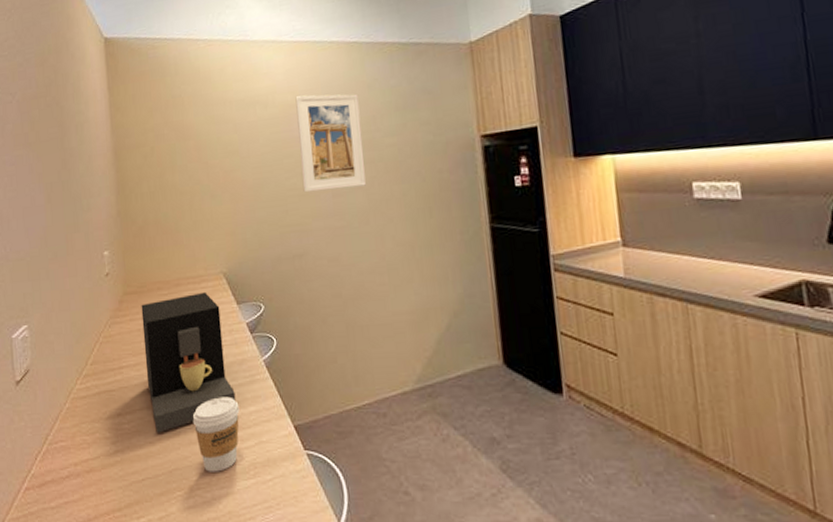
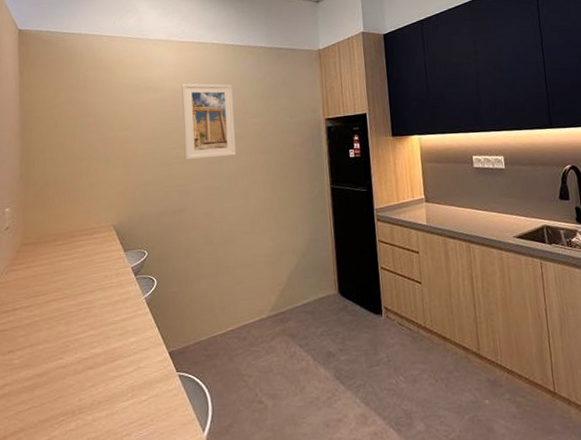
coffee maker: present [141,291,236,433] -> none [37,241,119,366]
coffee cup: present [192,396,240,472] -> none [78,330,122,397]

